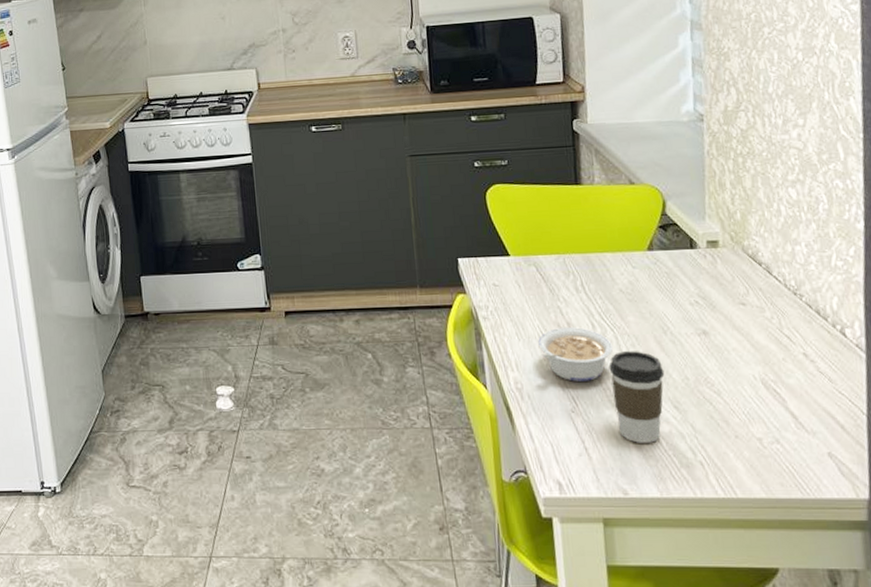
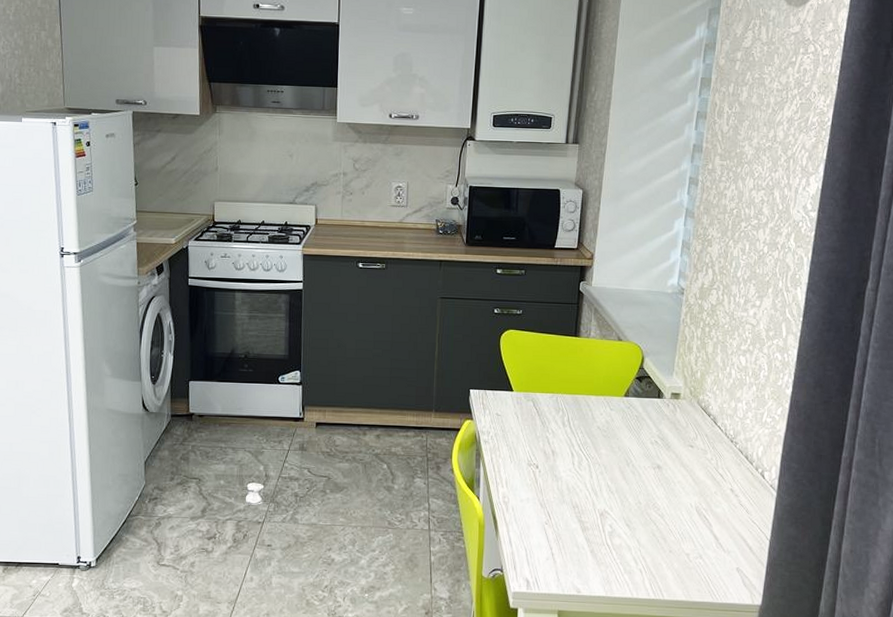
legume: present [538,327,614,382] -> none [526,454,586,500]
coffee cup: present [608,351,665,443] -> none [580,477,623,552]

